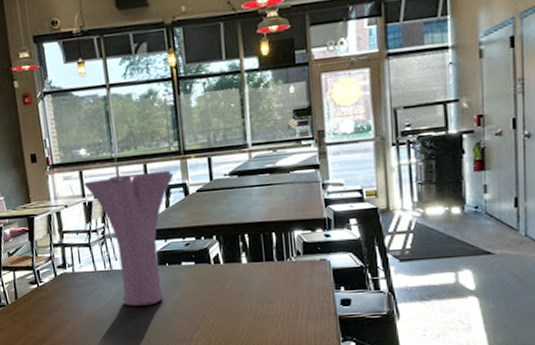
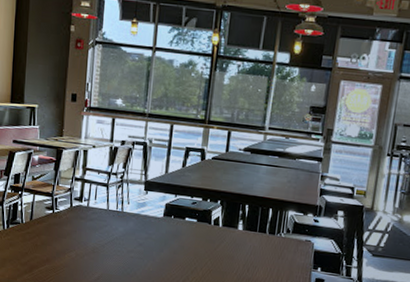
vase: present [84,170,174,307] -> none [114,128,196,250]

